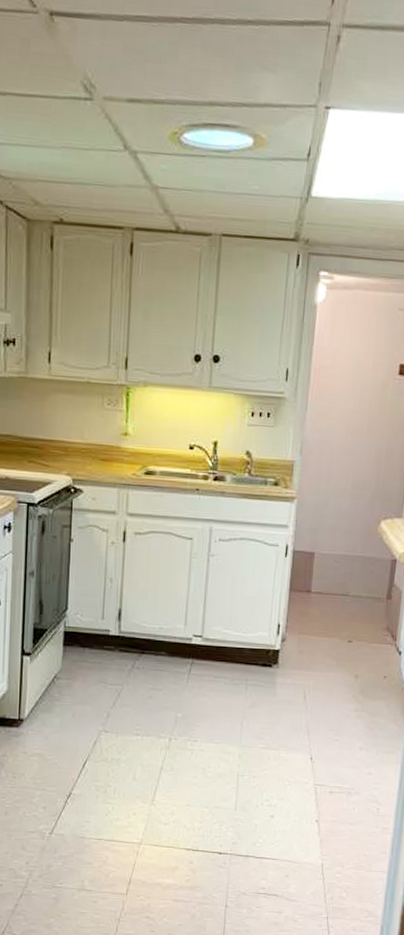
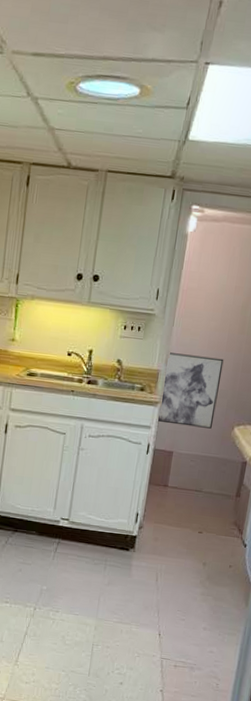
wall art: none [296,440,365,524] -> present [158,352,224,429]

